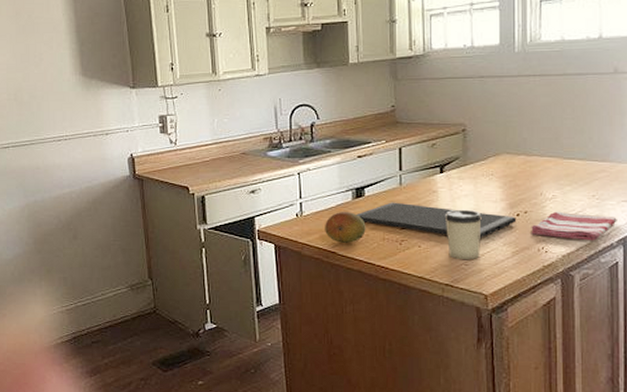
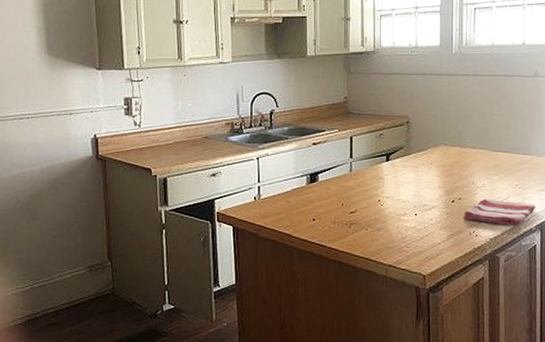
fruit: present [325,212,366,244] -> none [281,196,319,227]
cutting board: present [356,202,517,238] -> none [310,187,452,222]
cup: present [444,209,482,260] -> none [389,195,422,243]

